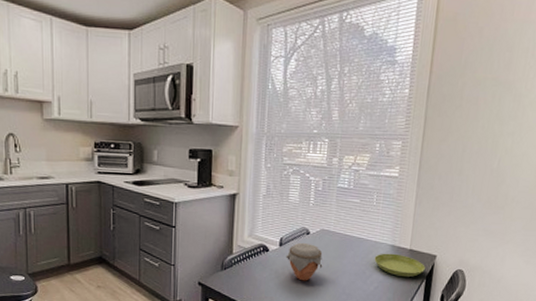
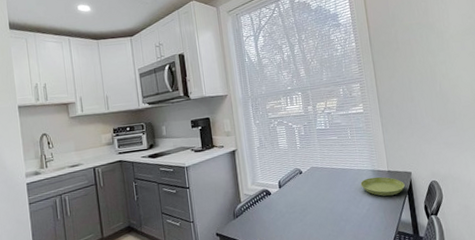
jar: present [286,242,323,281] -> none [286,181,319,216]

